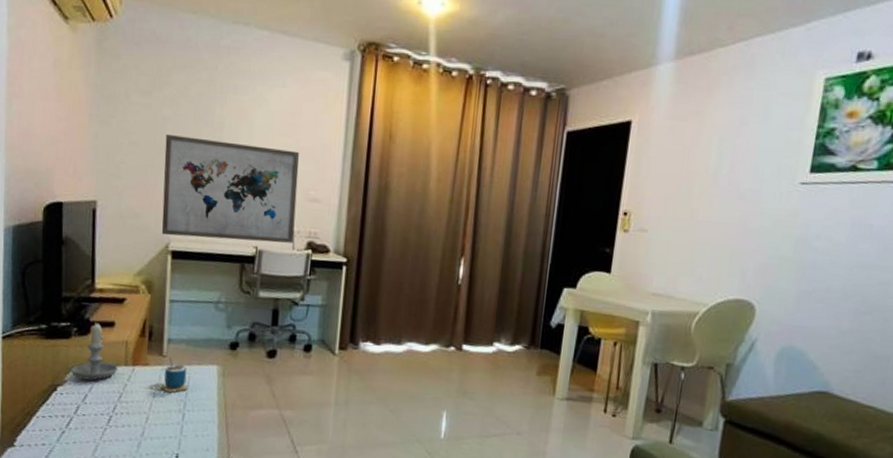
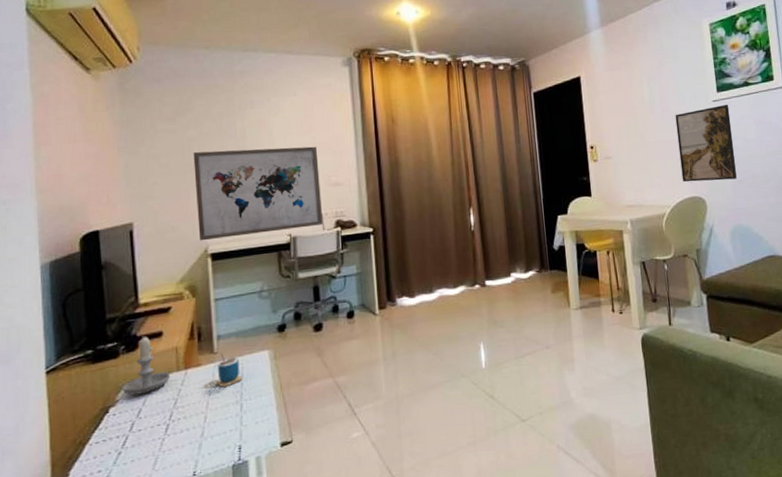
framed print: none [731,190,821,289] -> present [675,104,737,182]

